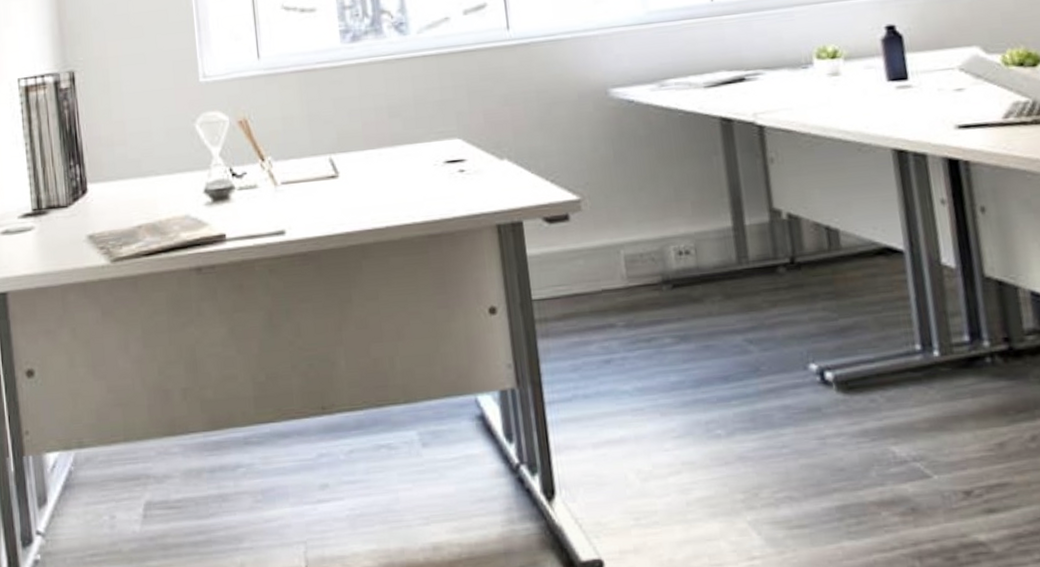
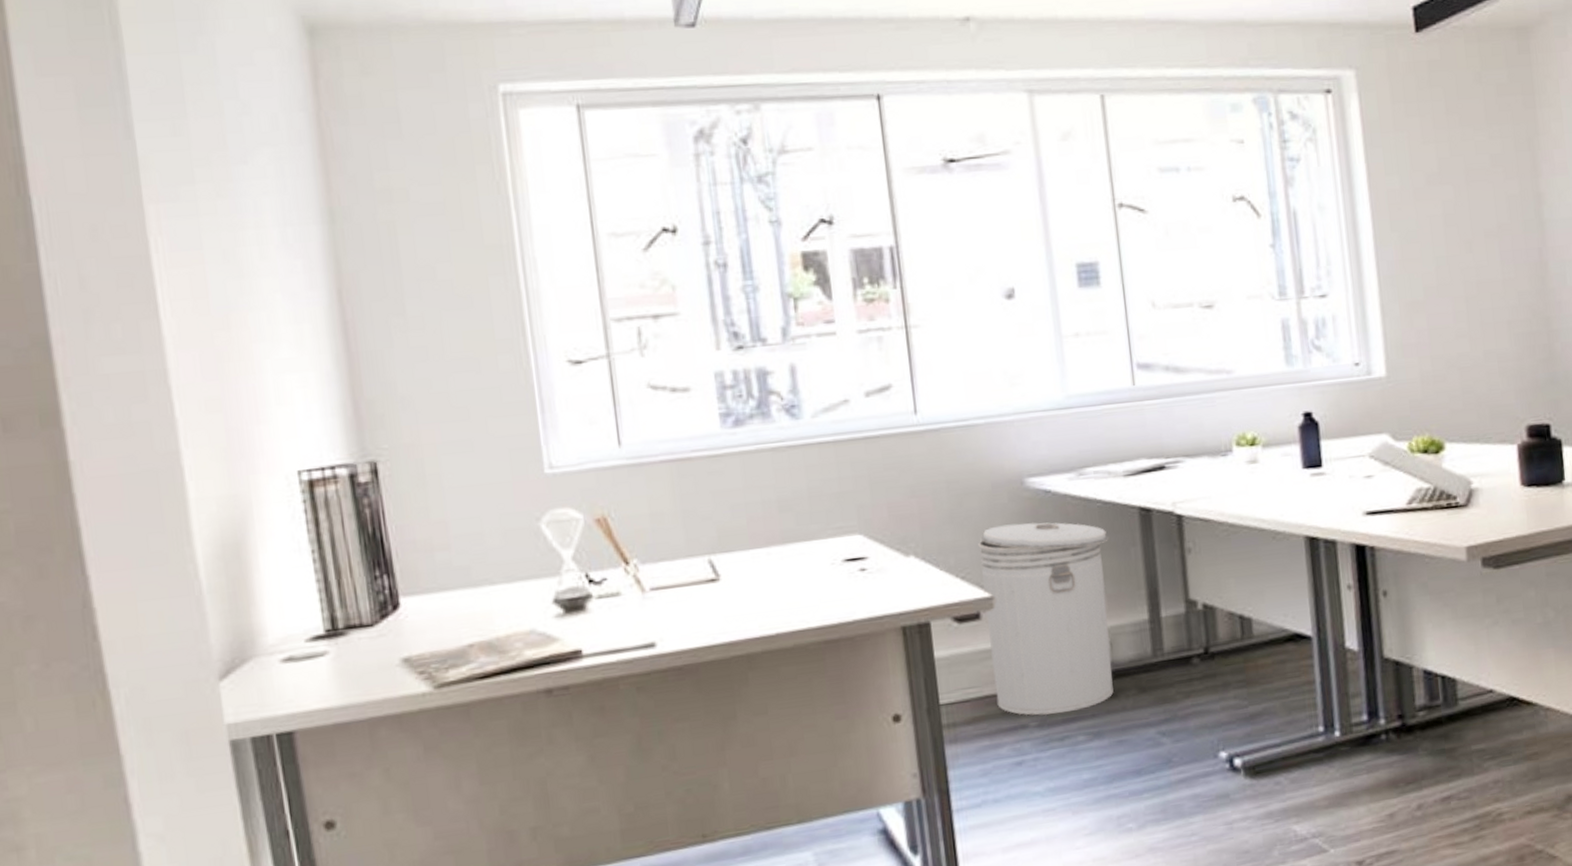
can: none [566,130,699,316] -> present [978,522,1114,716]

